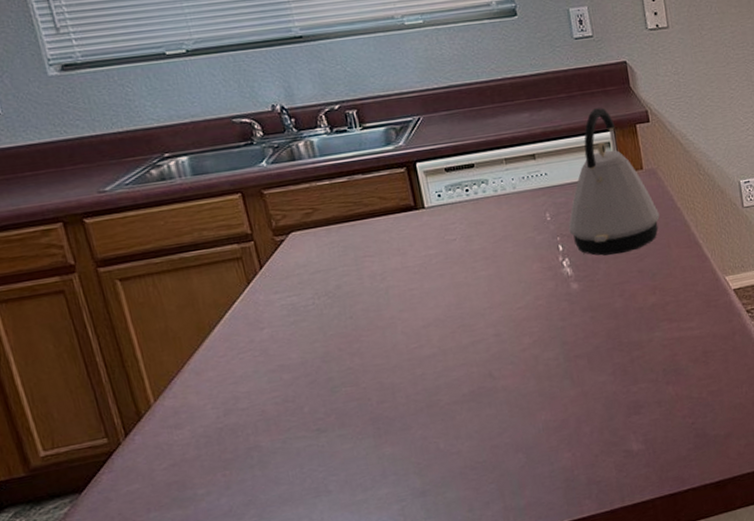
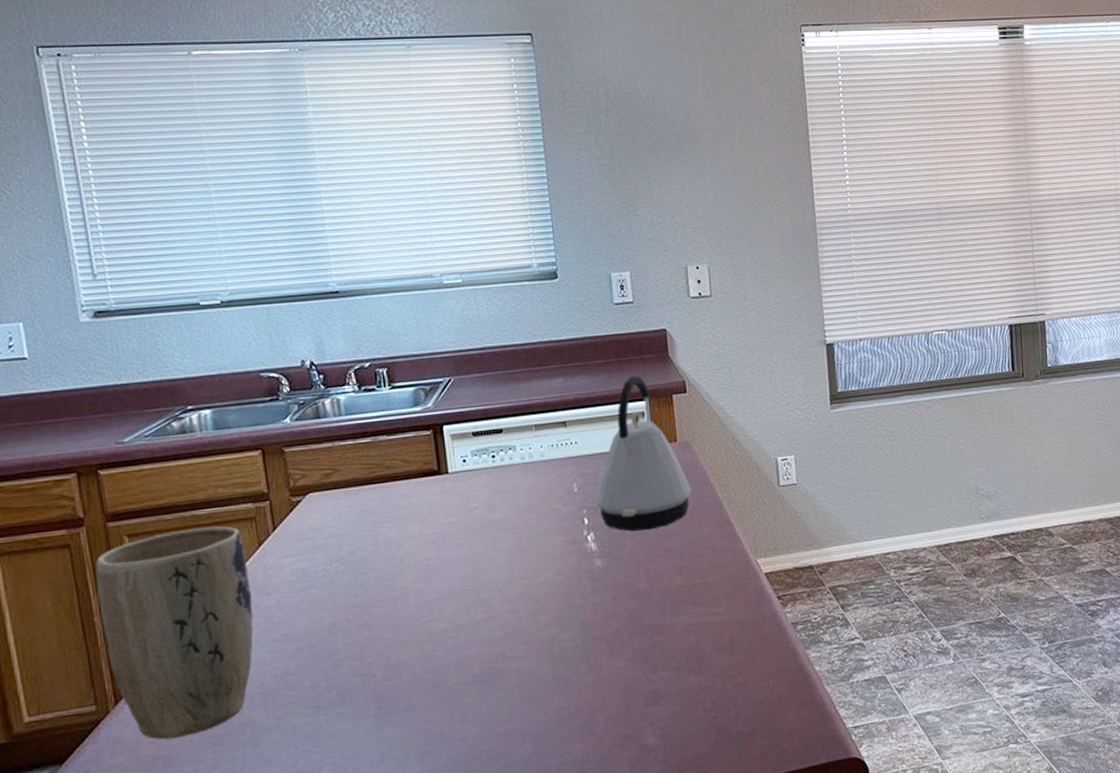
plant pot: none [91,266,252,467] -> present [95,526,254,740]

